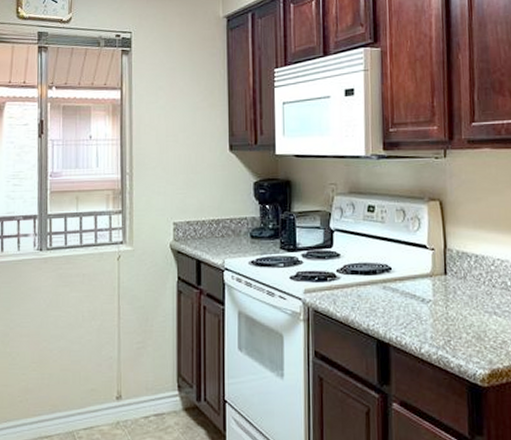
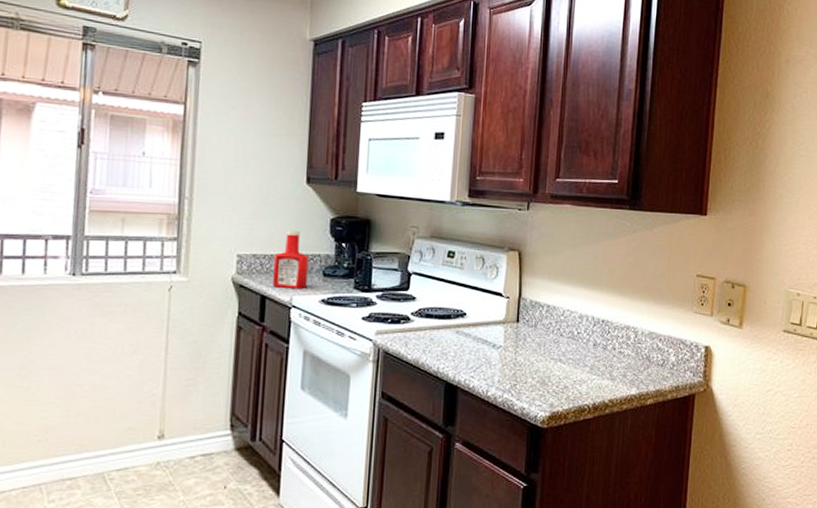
ketchup bottle: none [206,196,237,253] -> present [273,230,309,290]

